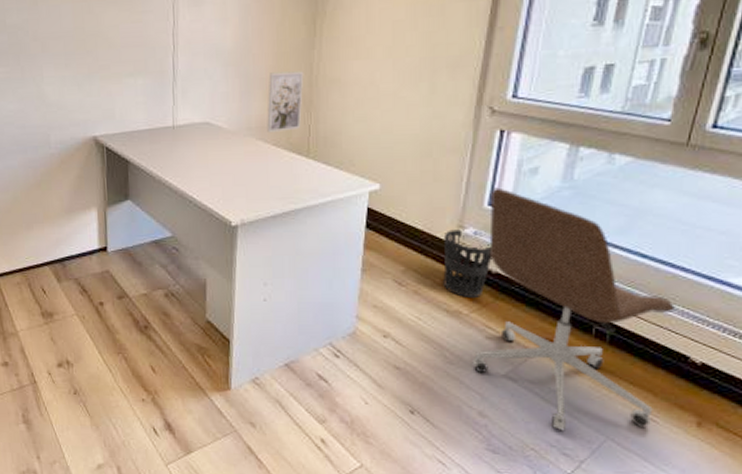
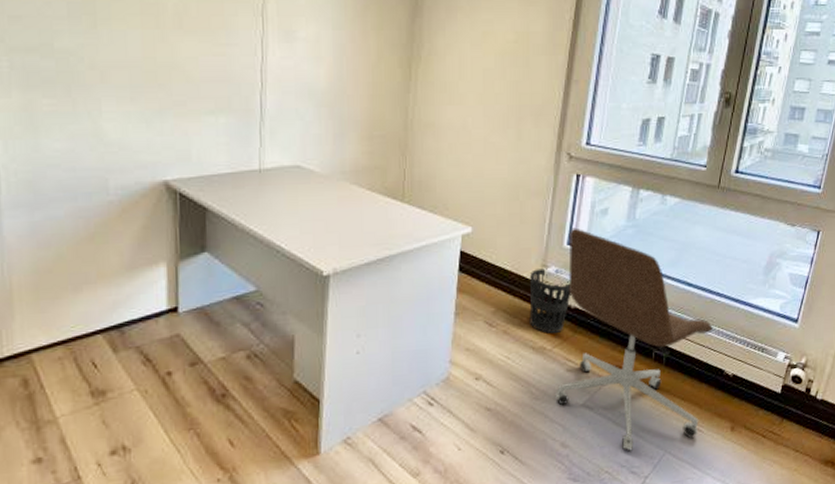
wall art: present [267,71,304,132] -> none [361,114,400,176]

